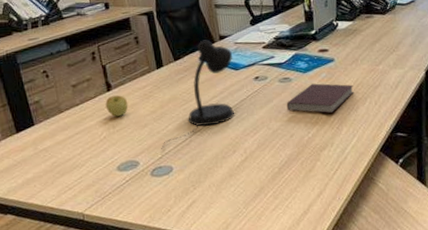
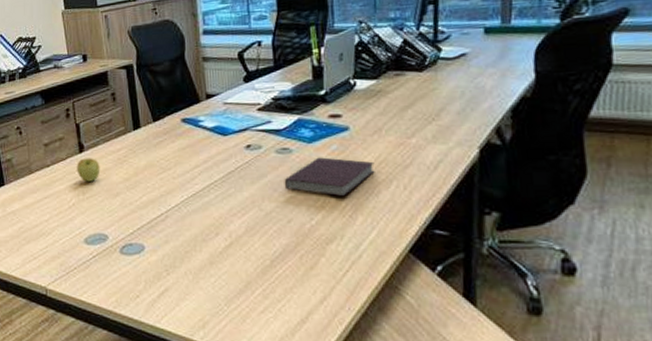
desk lamp: present [161,40,235,150] -> none [133,98,220,225]

